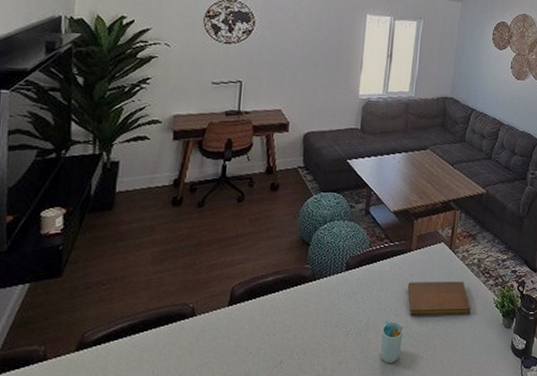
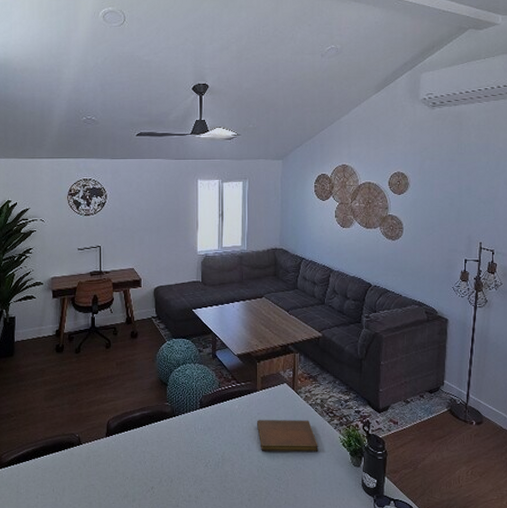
cup: present [380,320,405,364] -> none [237,454,257,495]

